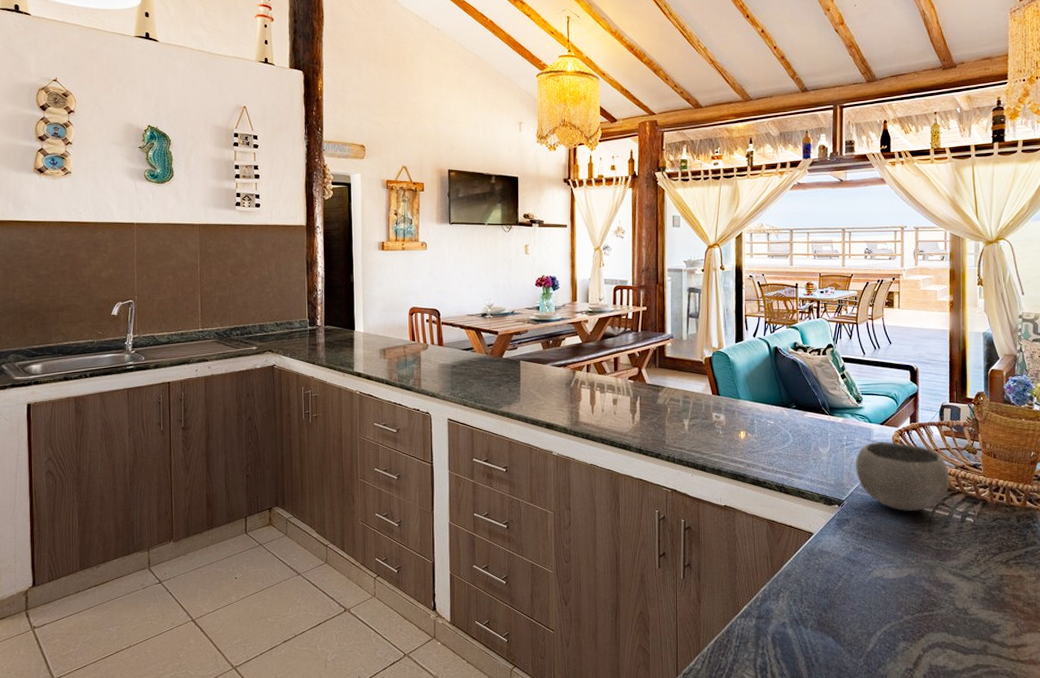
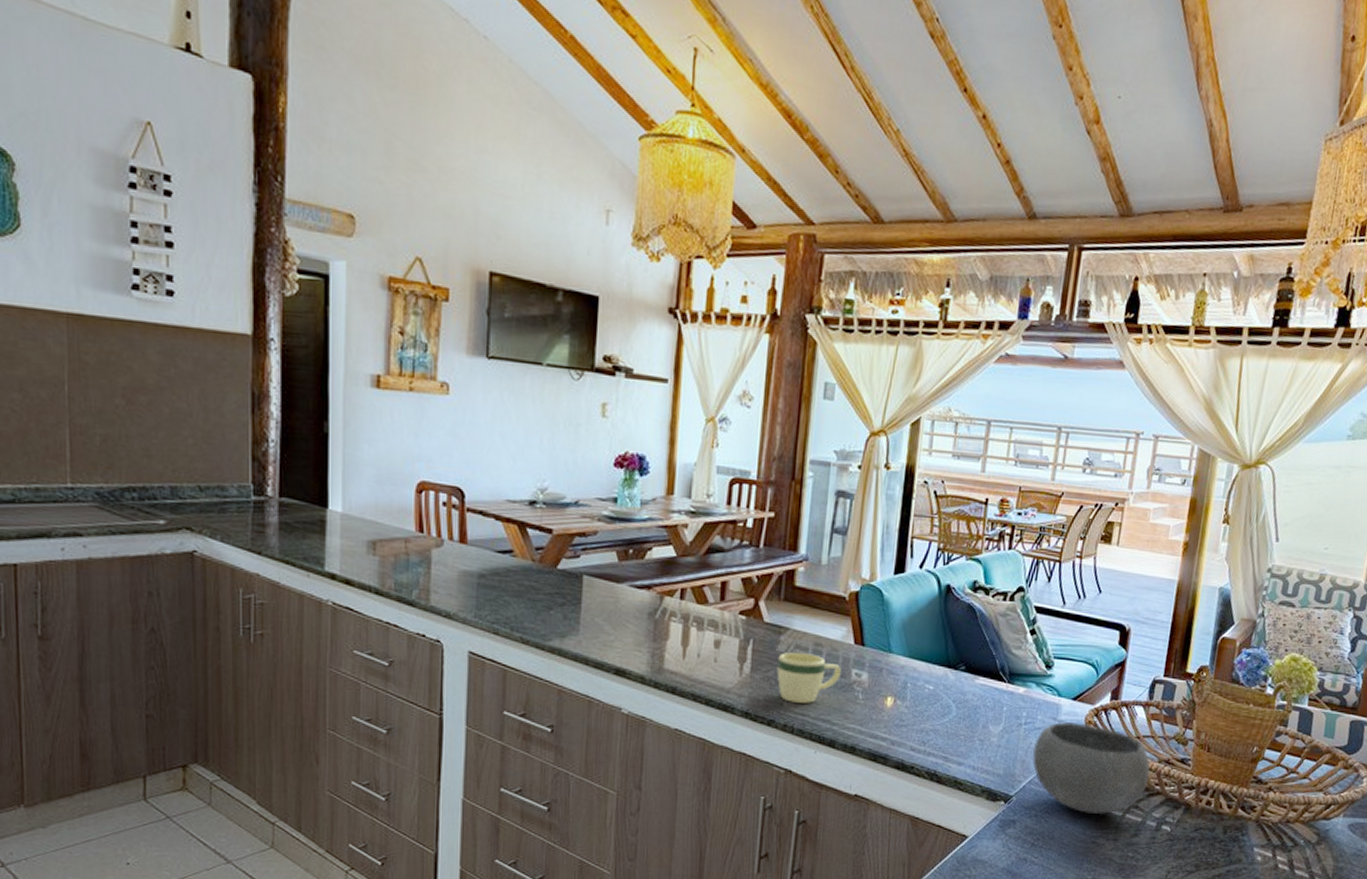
mug: none [658,403,705,440] -> present [777,651,841,703]

